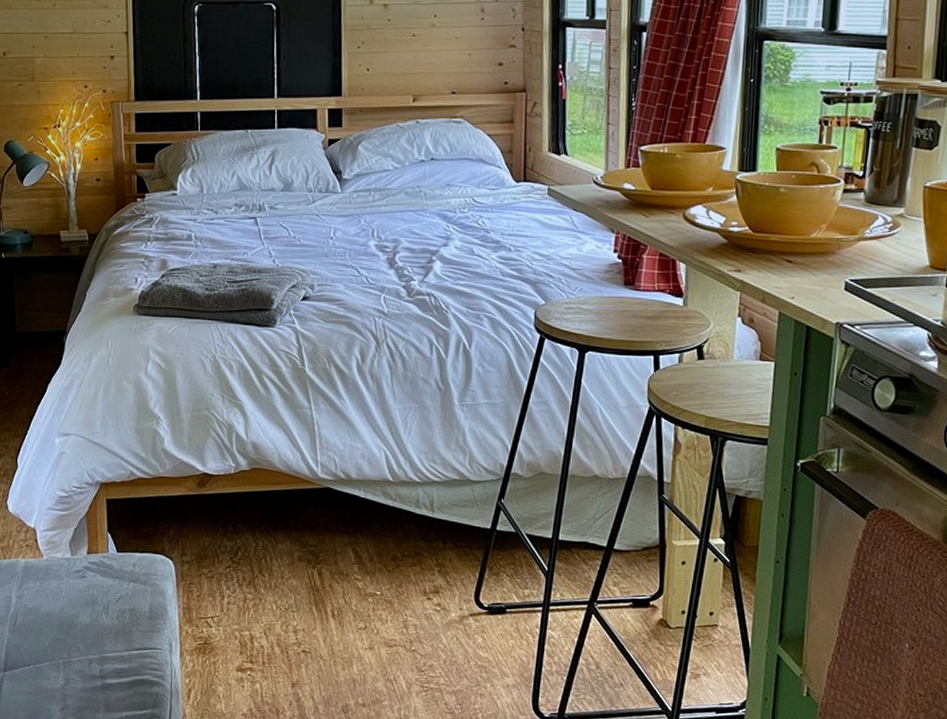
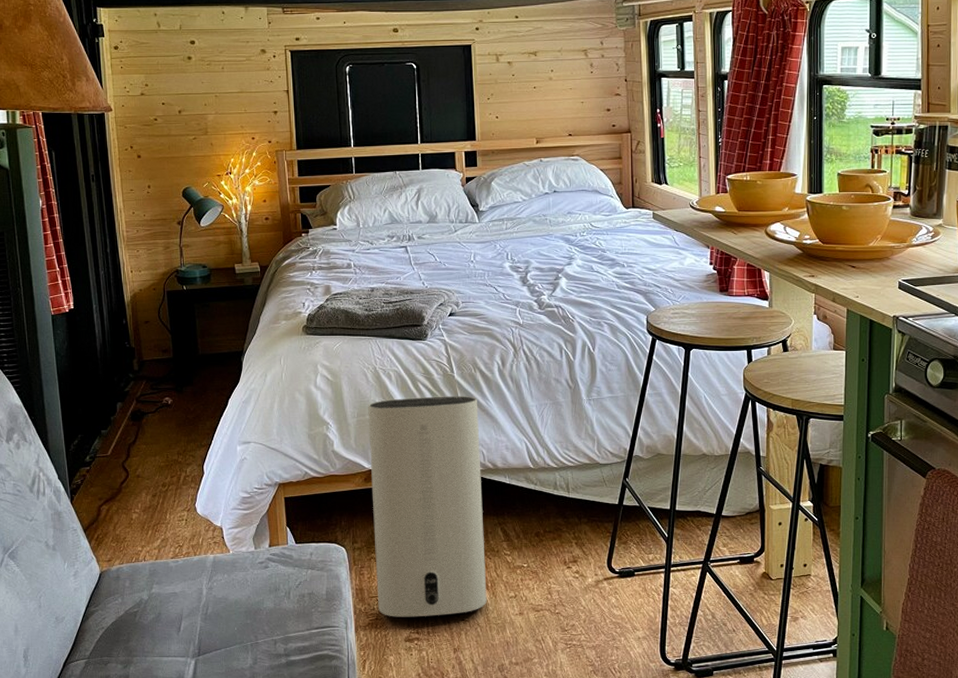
air purifier: none [204,392,333,645] -> present [368,396,487,617]

